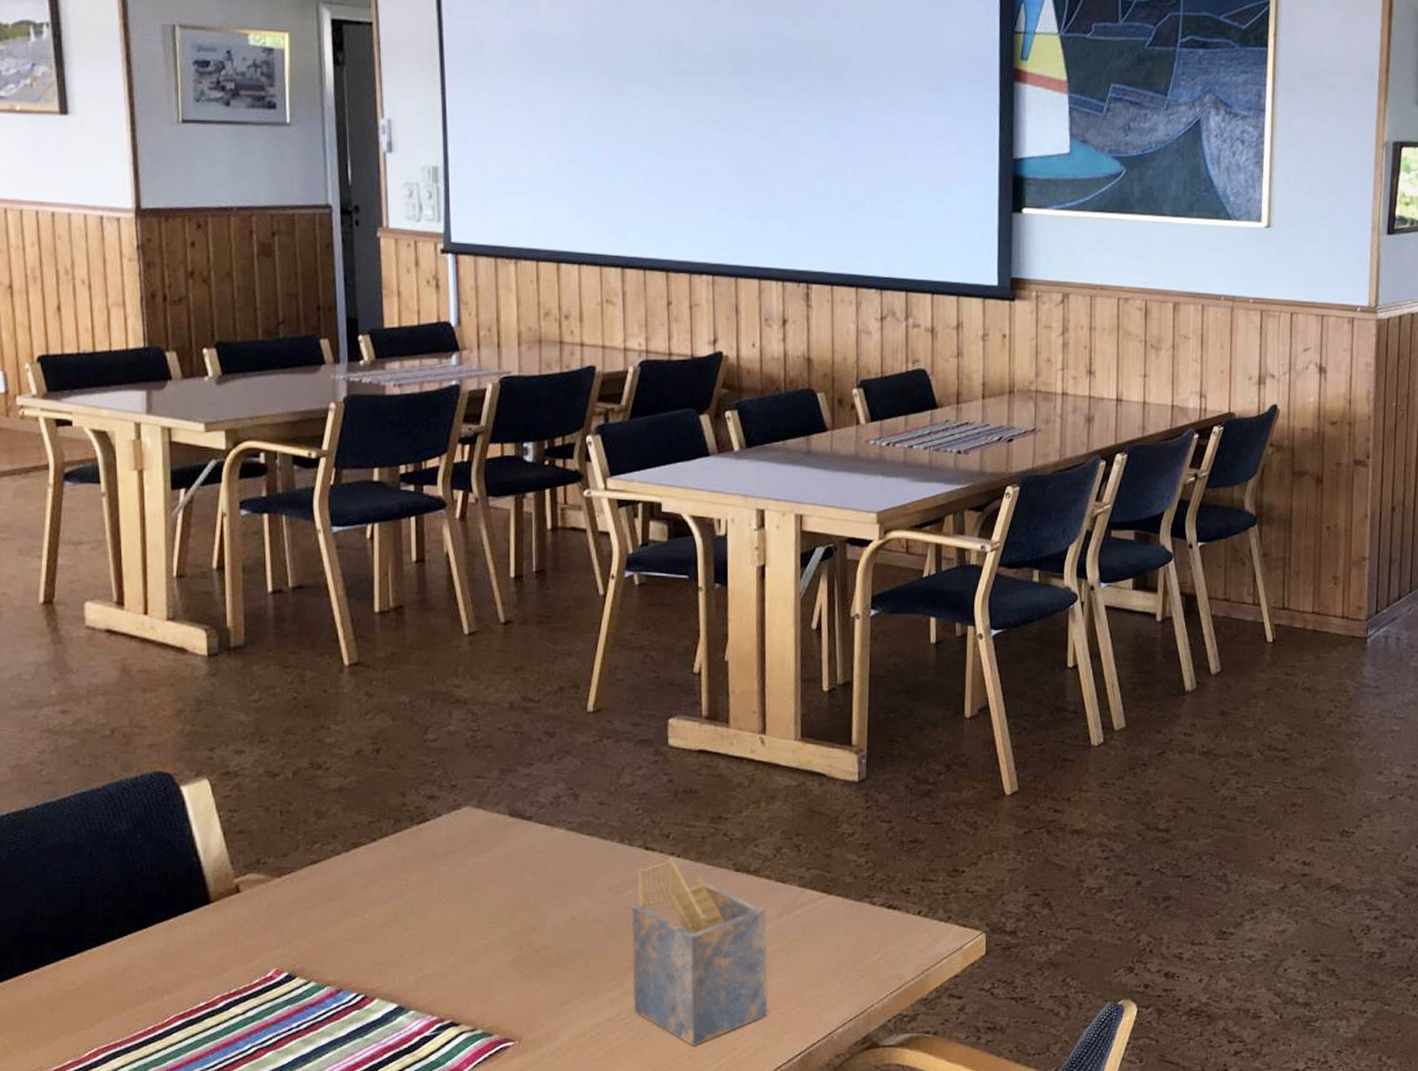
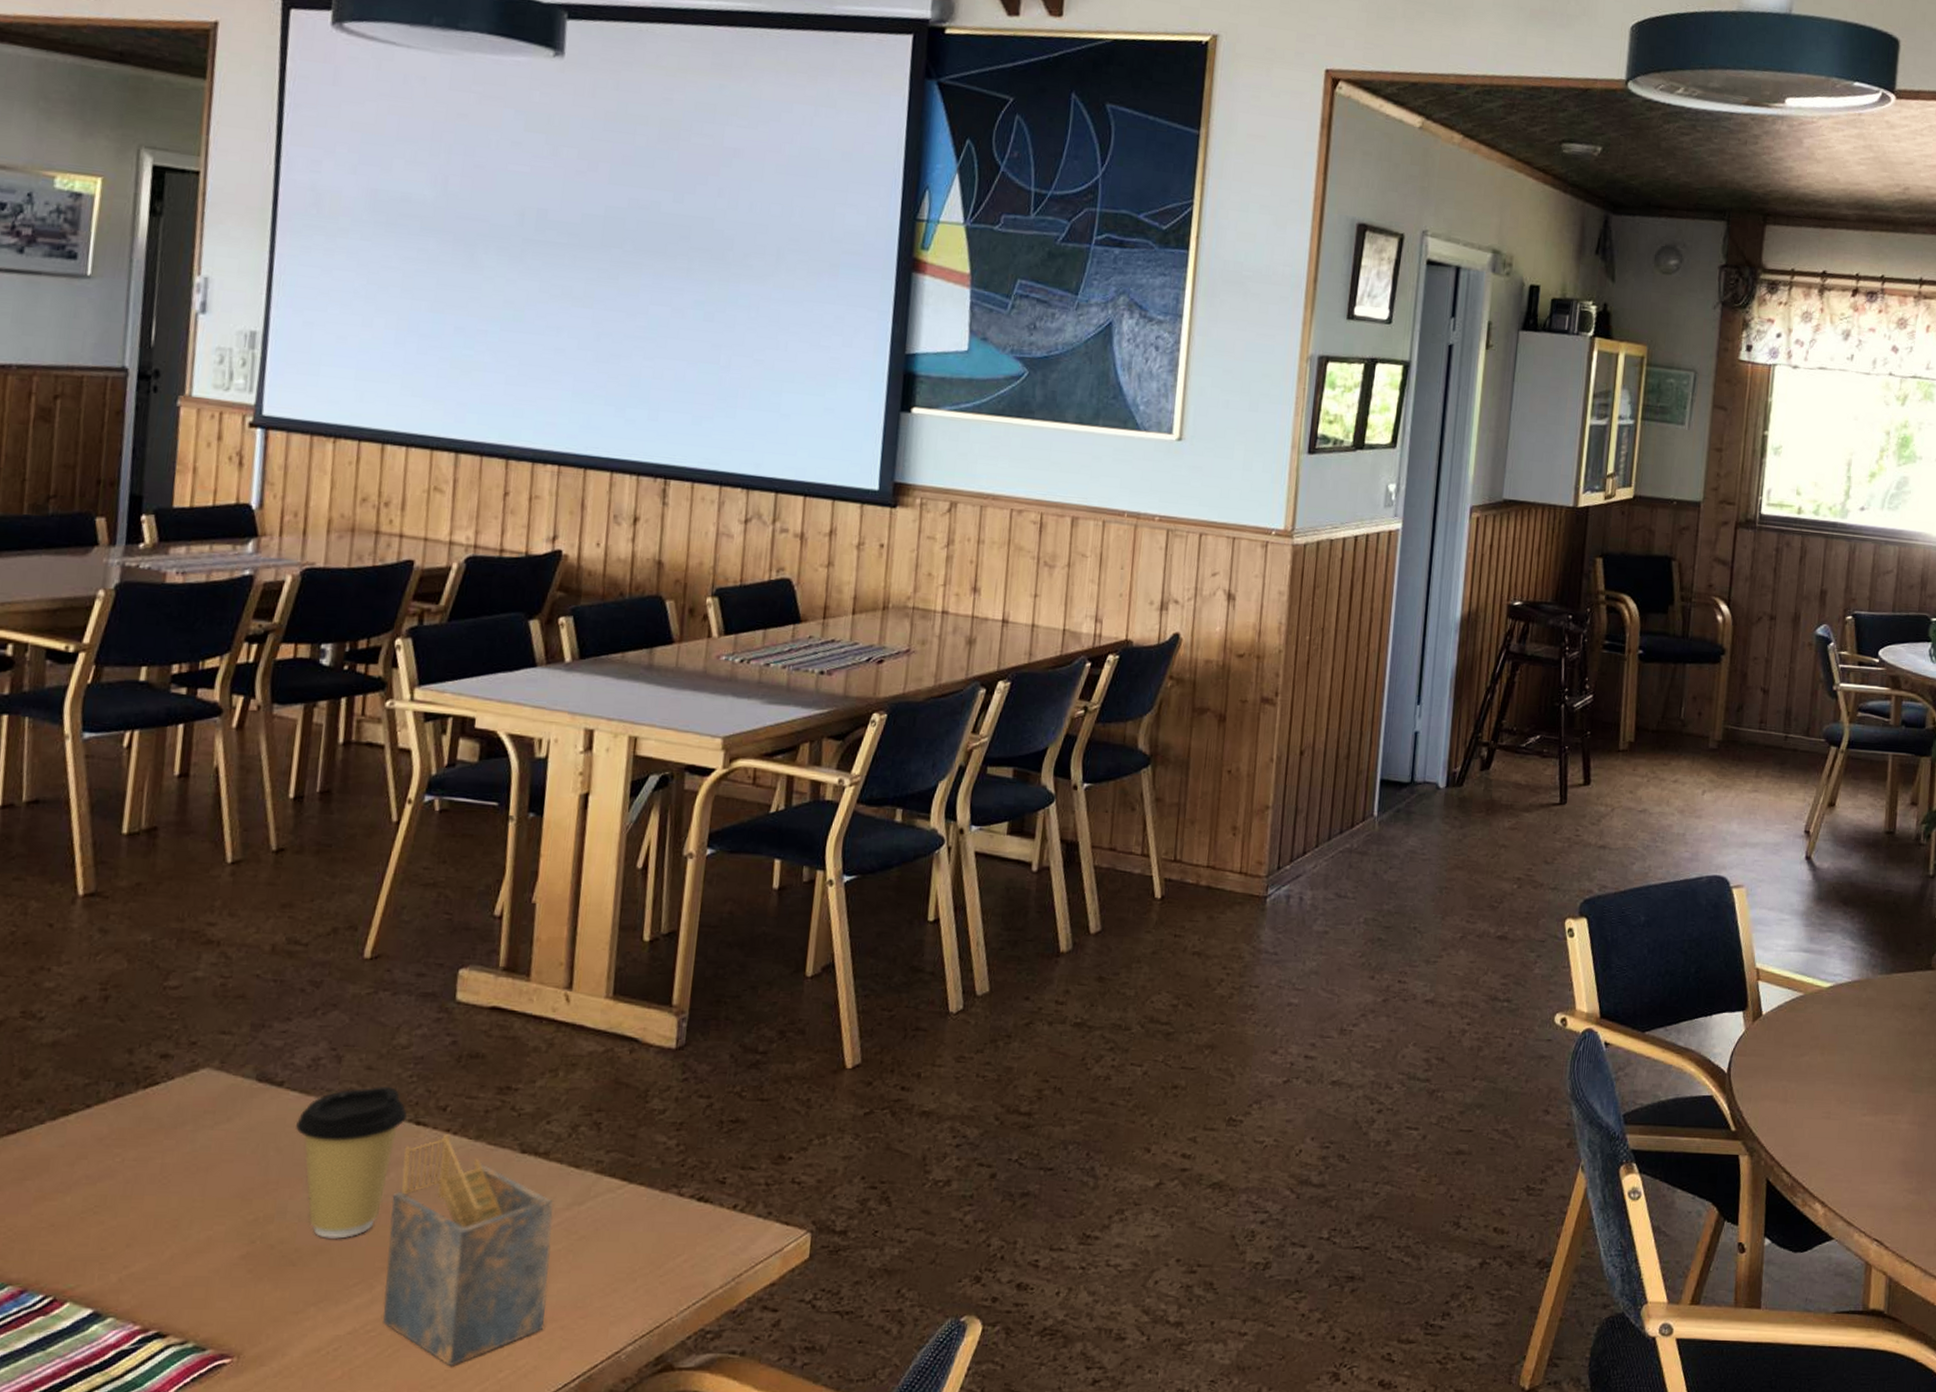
coffee cup: none [546,819,637,944] -> present [296,1086,407,1239]

